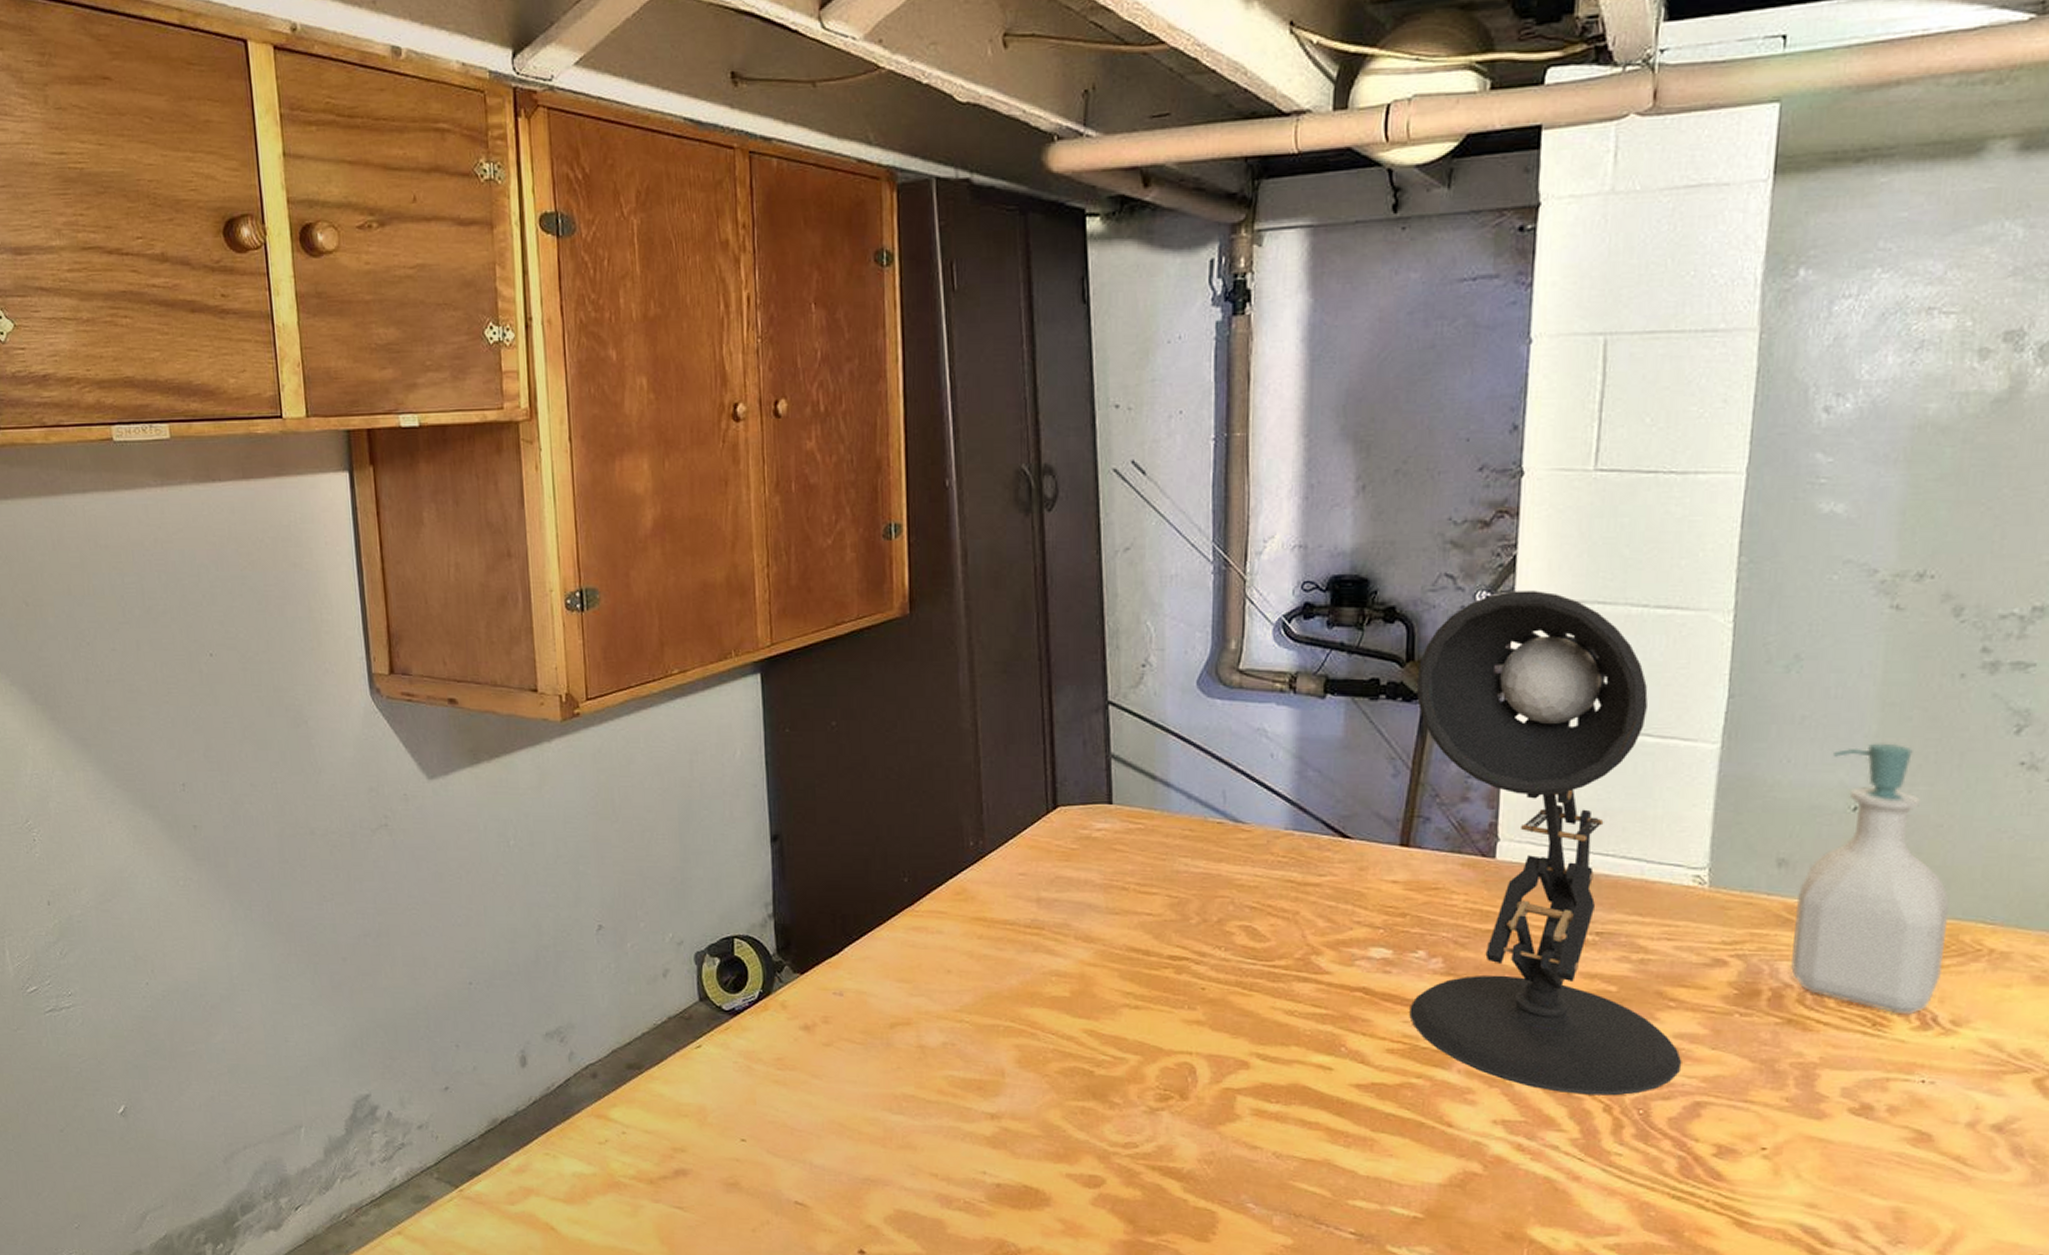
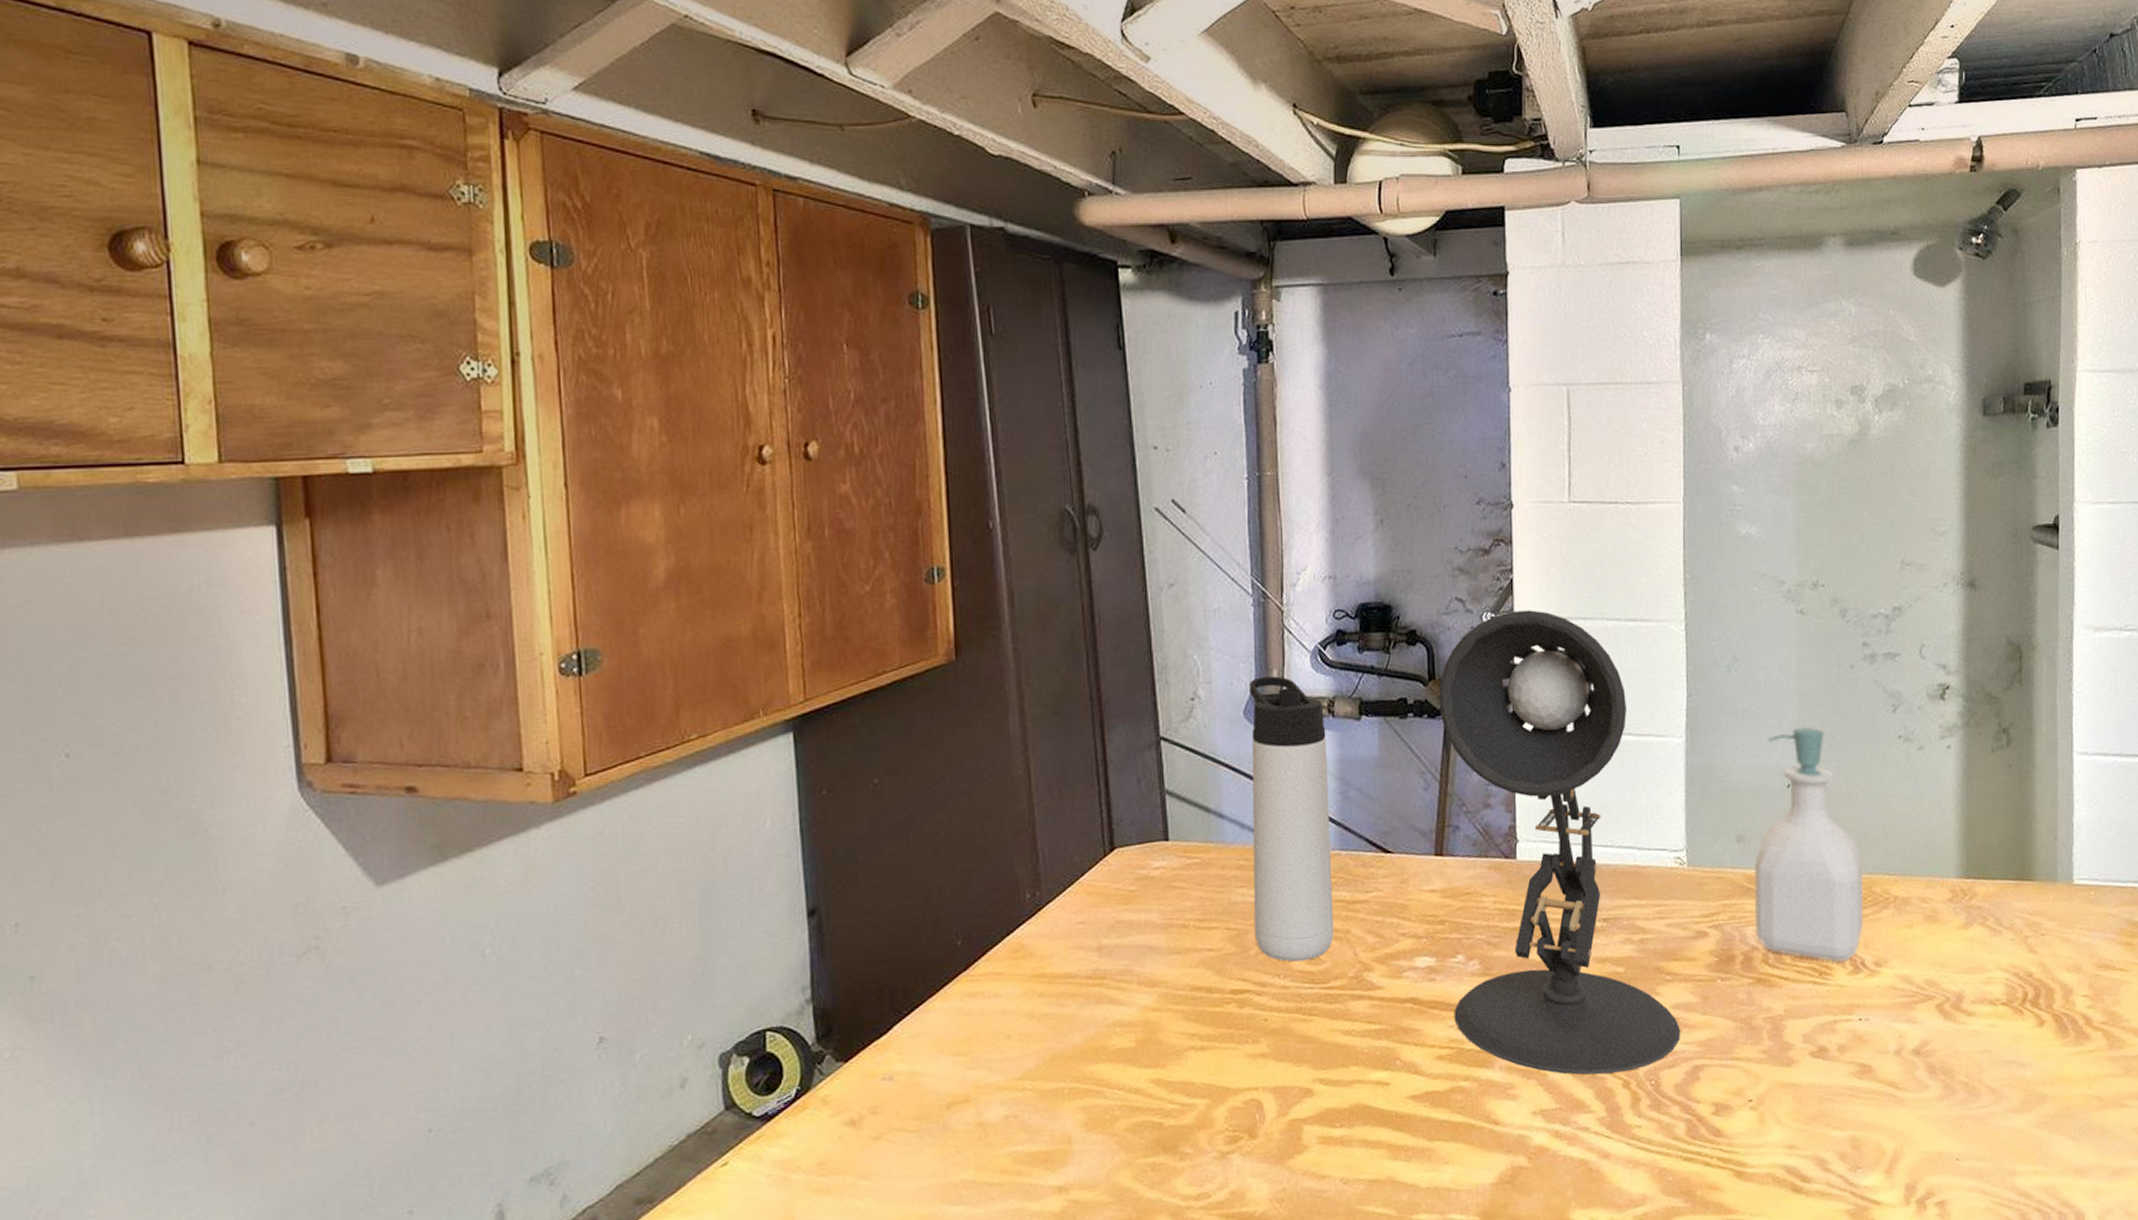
thermos bottle: none [1196,647,1286,937] -> present [1249,676,1334,962]

